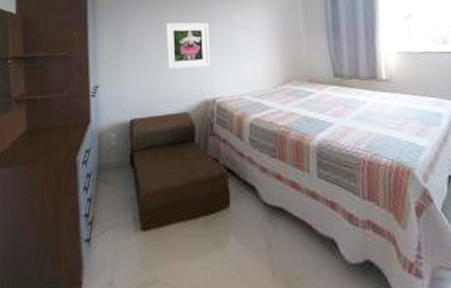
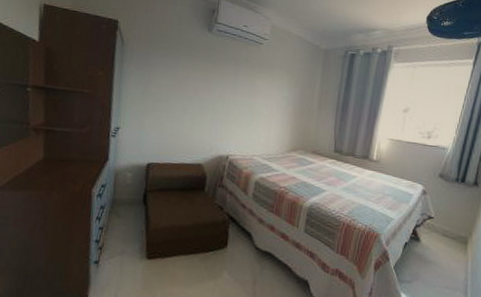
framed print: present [165,22,210,70] -> none [188,78,233,126]

